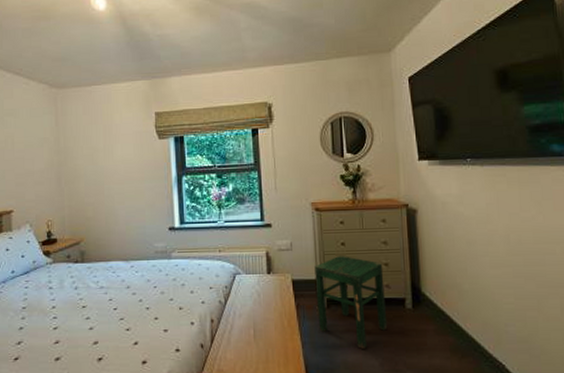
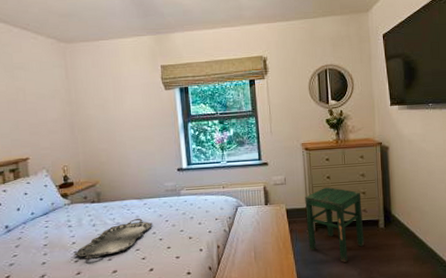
serving tray: none [53,283,139,326] -> present [73,219,152,259]

